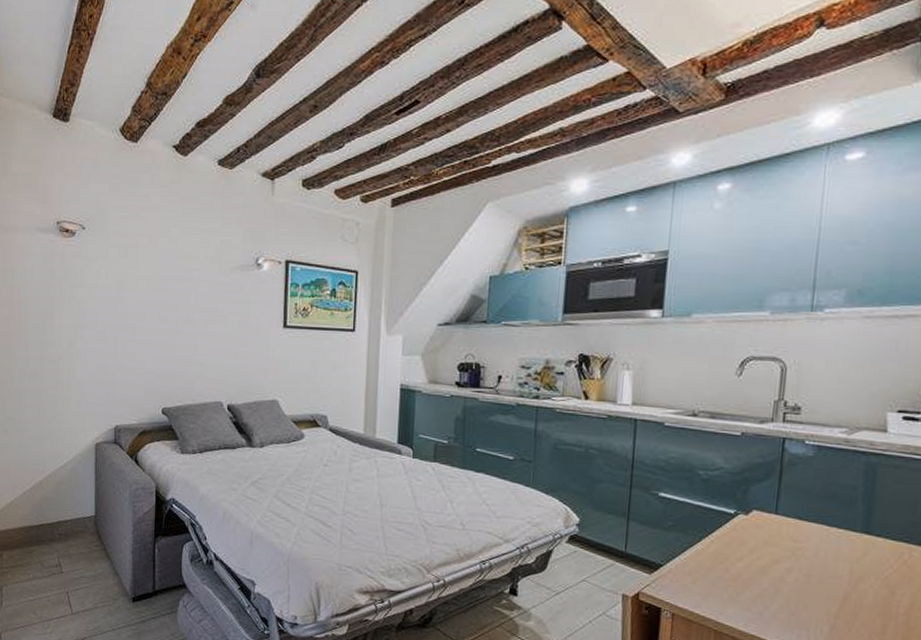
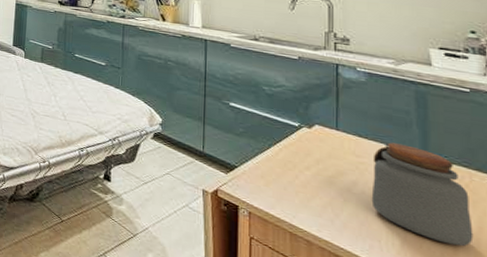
jar: none [804,523,906,626] -> present [371,142,474,247]

